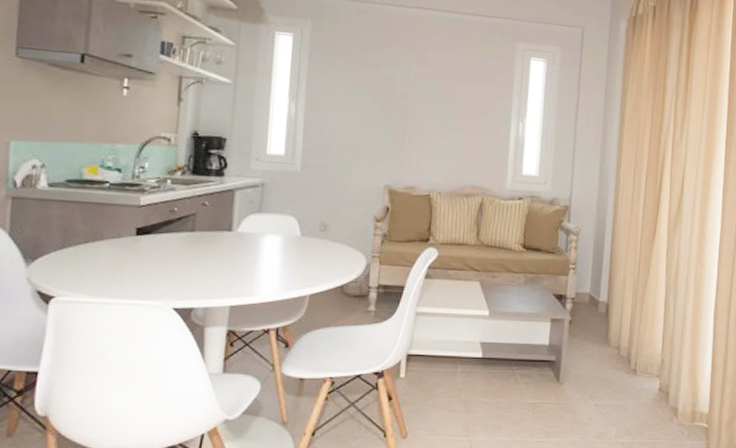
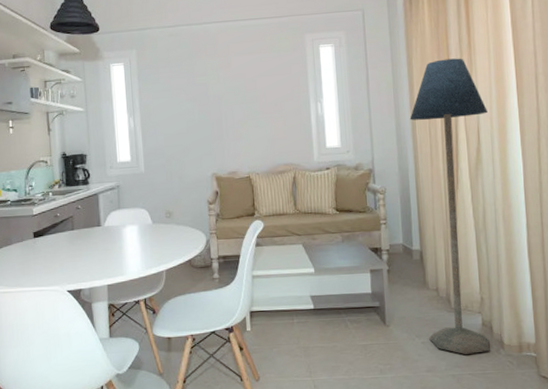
floor lamp: none [603,98,695,421] -> present [410,58,490,354]

